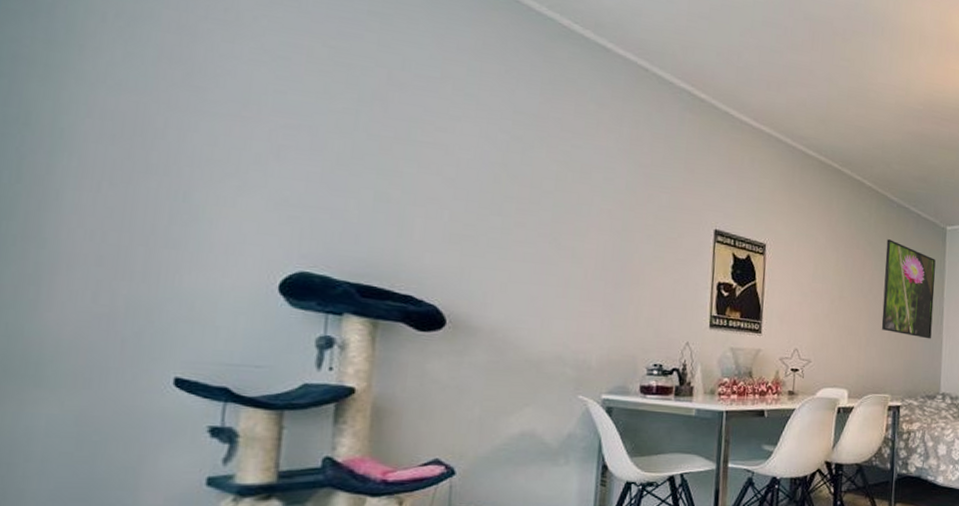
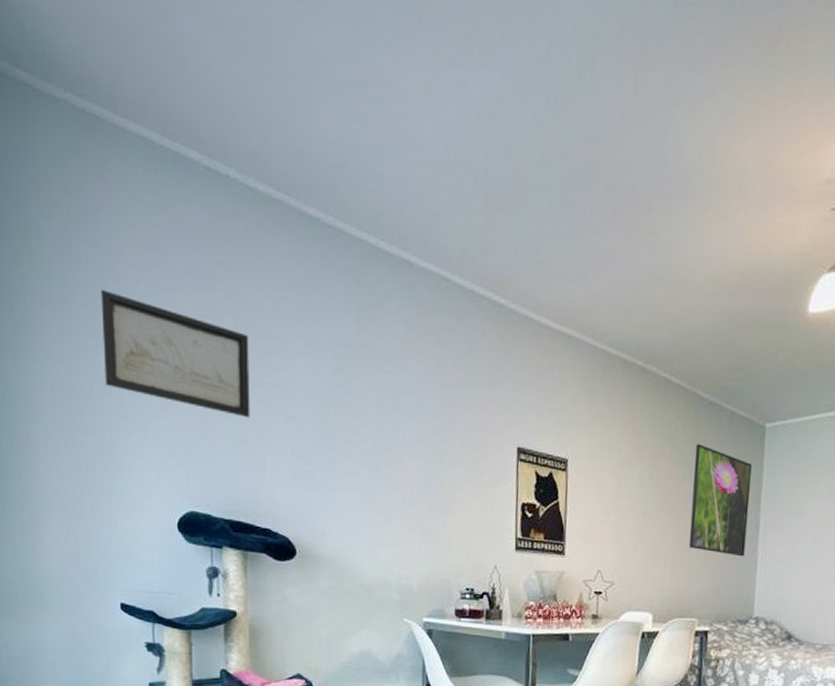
wall art: none [189,16,404,176] -> present [100,289,250,418]

